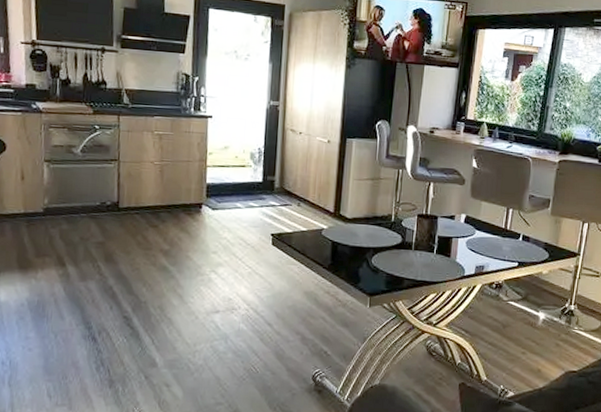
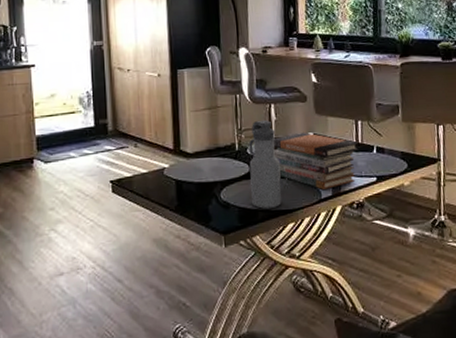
water bottle: none [399,196,432,278] -> present [249,119,282,209]
book stack: none [426,213,506,268] -> present [273,133,359,189]

